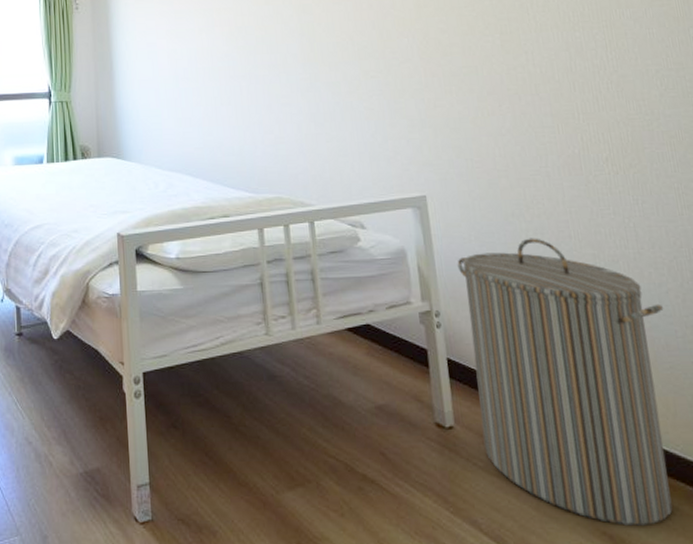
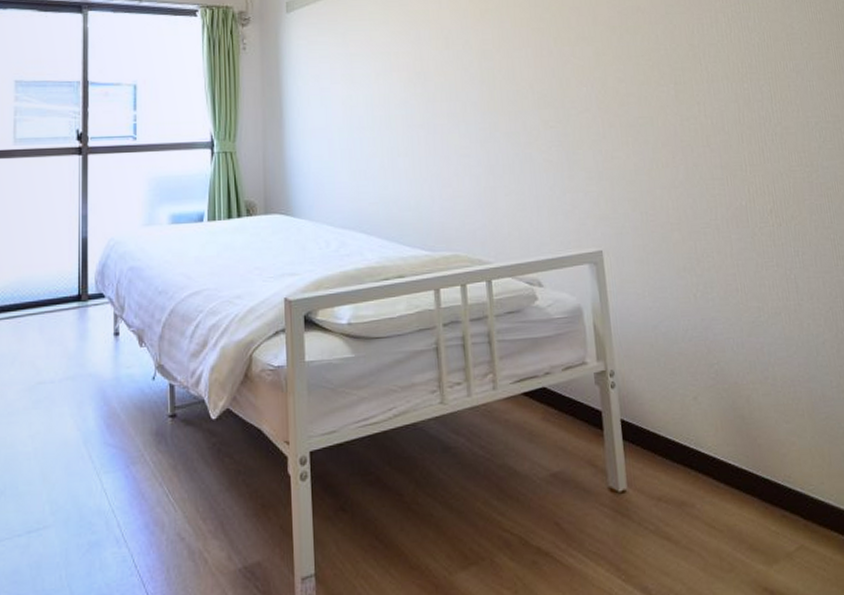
laundry hamper: present [457,238,673,526] -> none [631,292,827,580]

